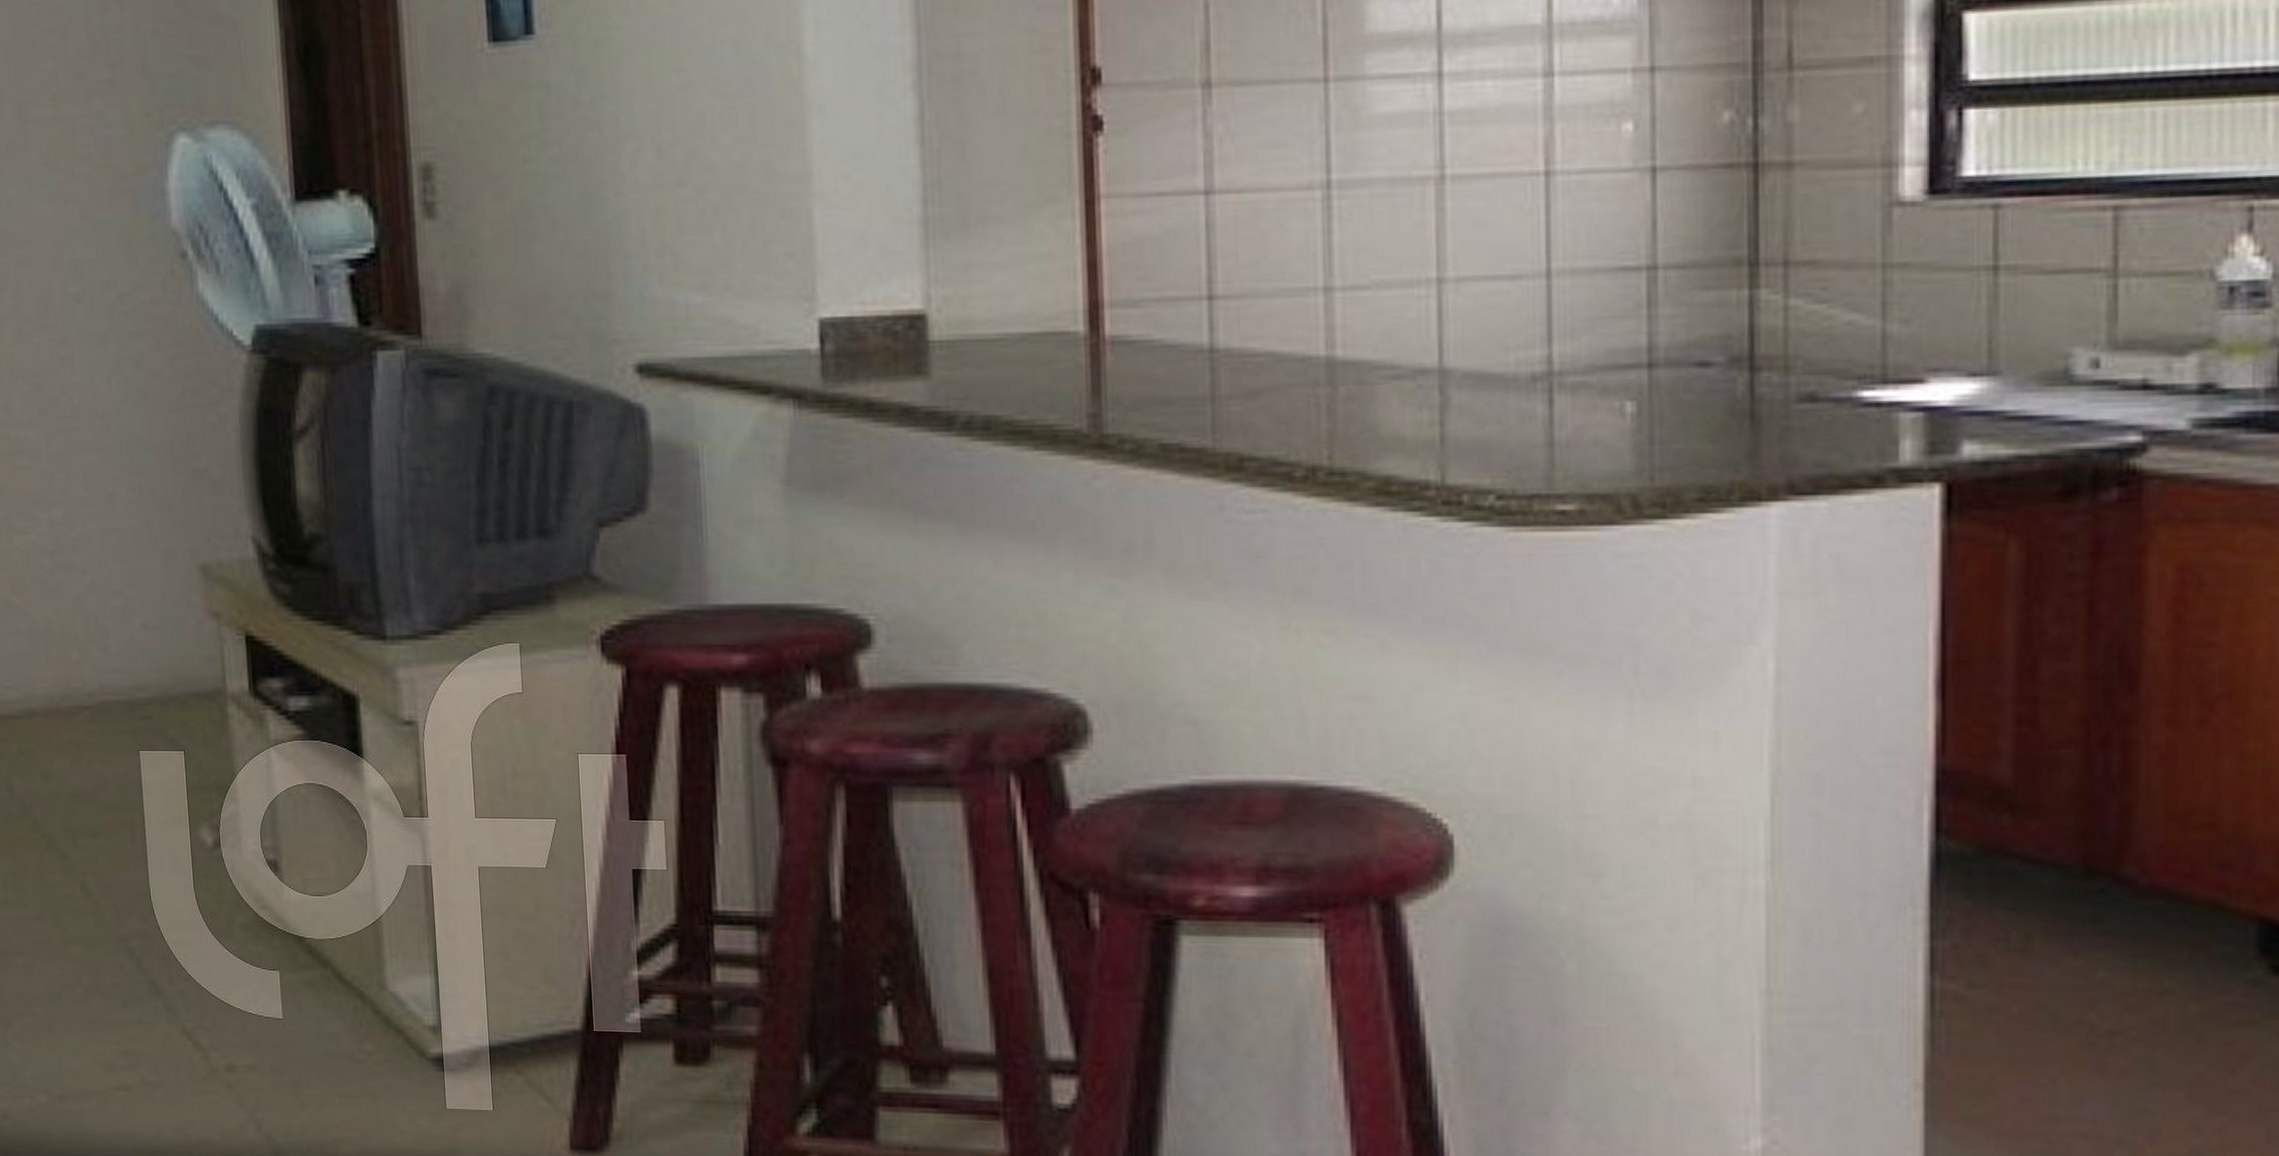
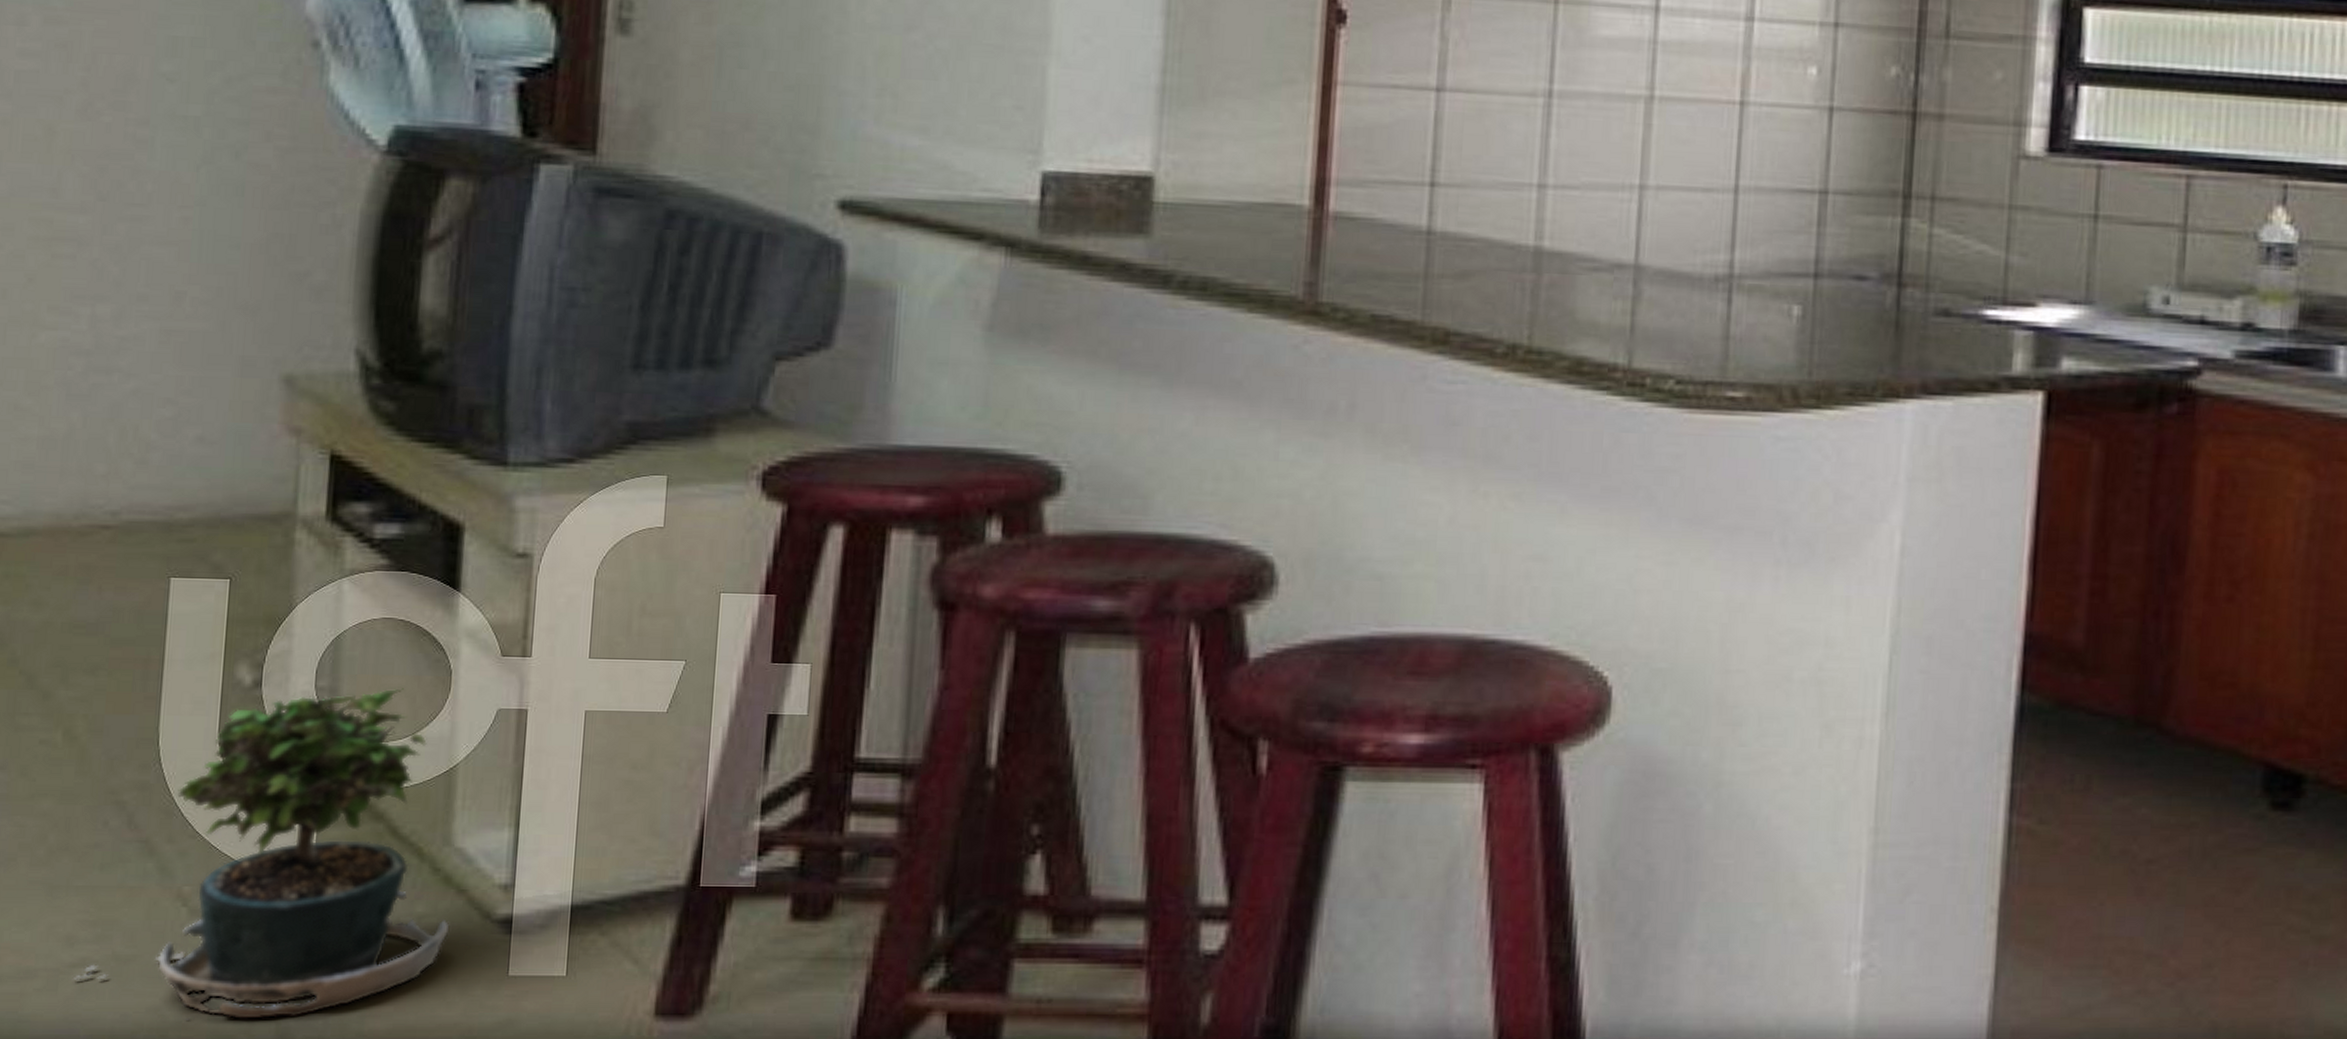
potted plant: none [117,847,395,1140] -> present [73,688,450,1020]

